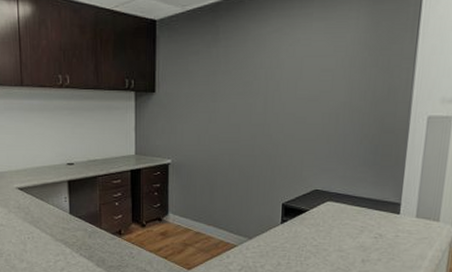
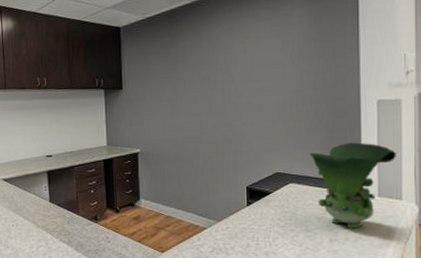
toy figurine: none [350,160,440,250] -> present [309,142,396,229]

